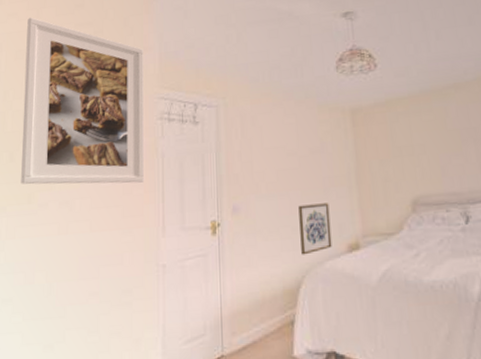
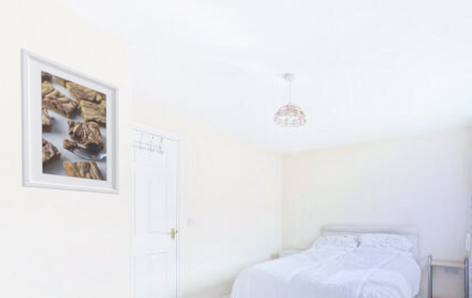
wall art: present [298,203,332,255] -> none [237,223,260,259]

